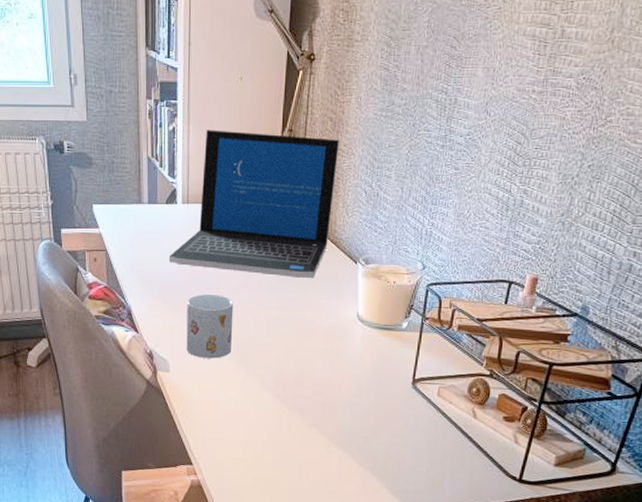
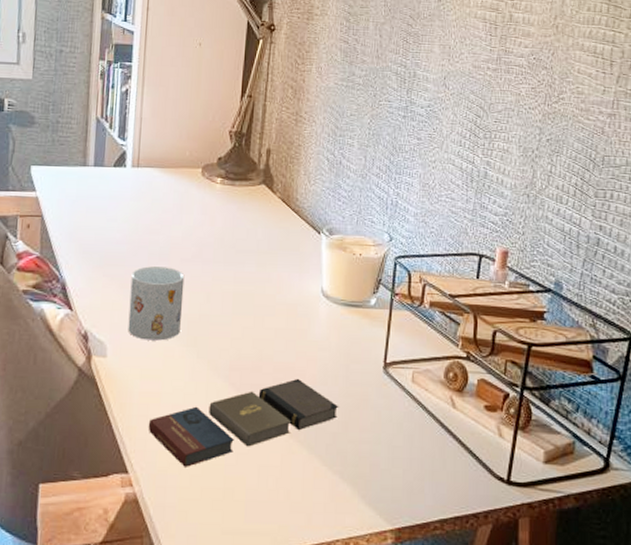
laptop: present [168,130,340,278] -> none [113,92,301,249]
book set: none [207,391,371,461] -> present [148,378,339,467]

